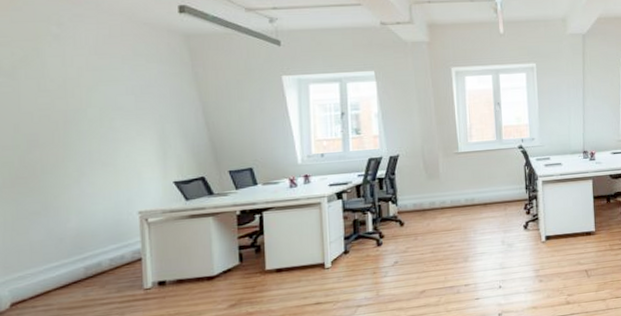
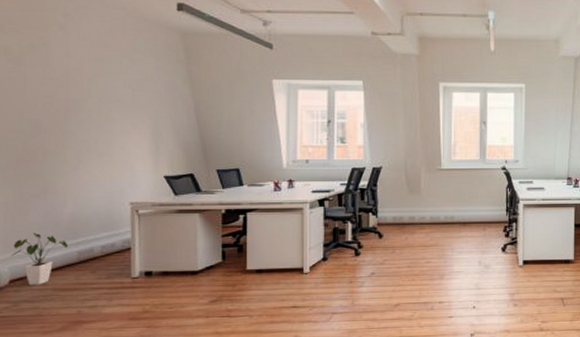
house plant: none [12,251,74,307] -> present [11,232,68,285]

